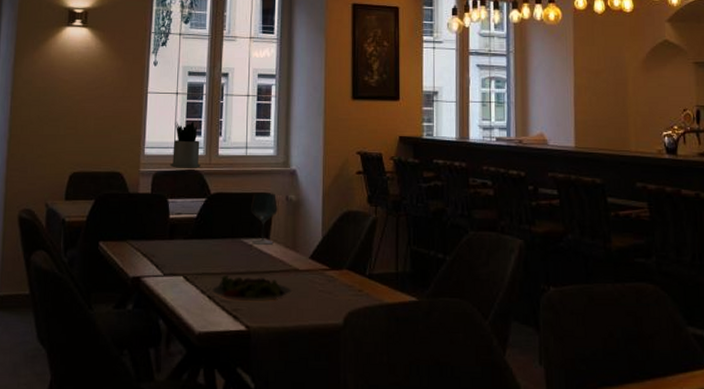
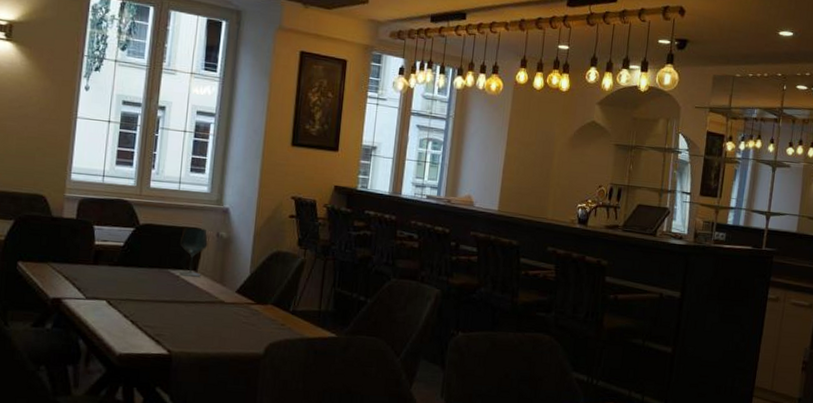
planter: present [170,122,201,168] -> none [98,150,131,199]
salad plate: present [212,274,292,301] -> none [136,302,216,329]

